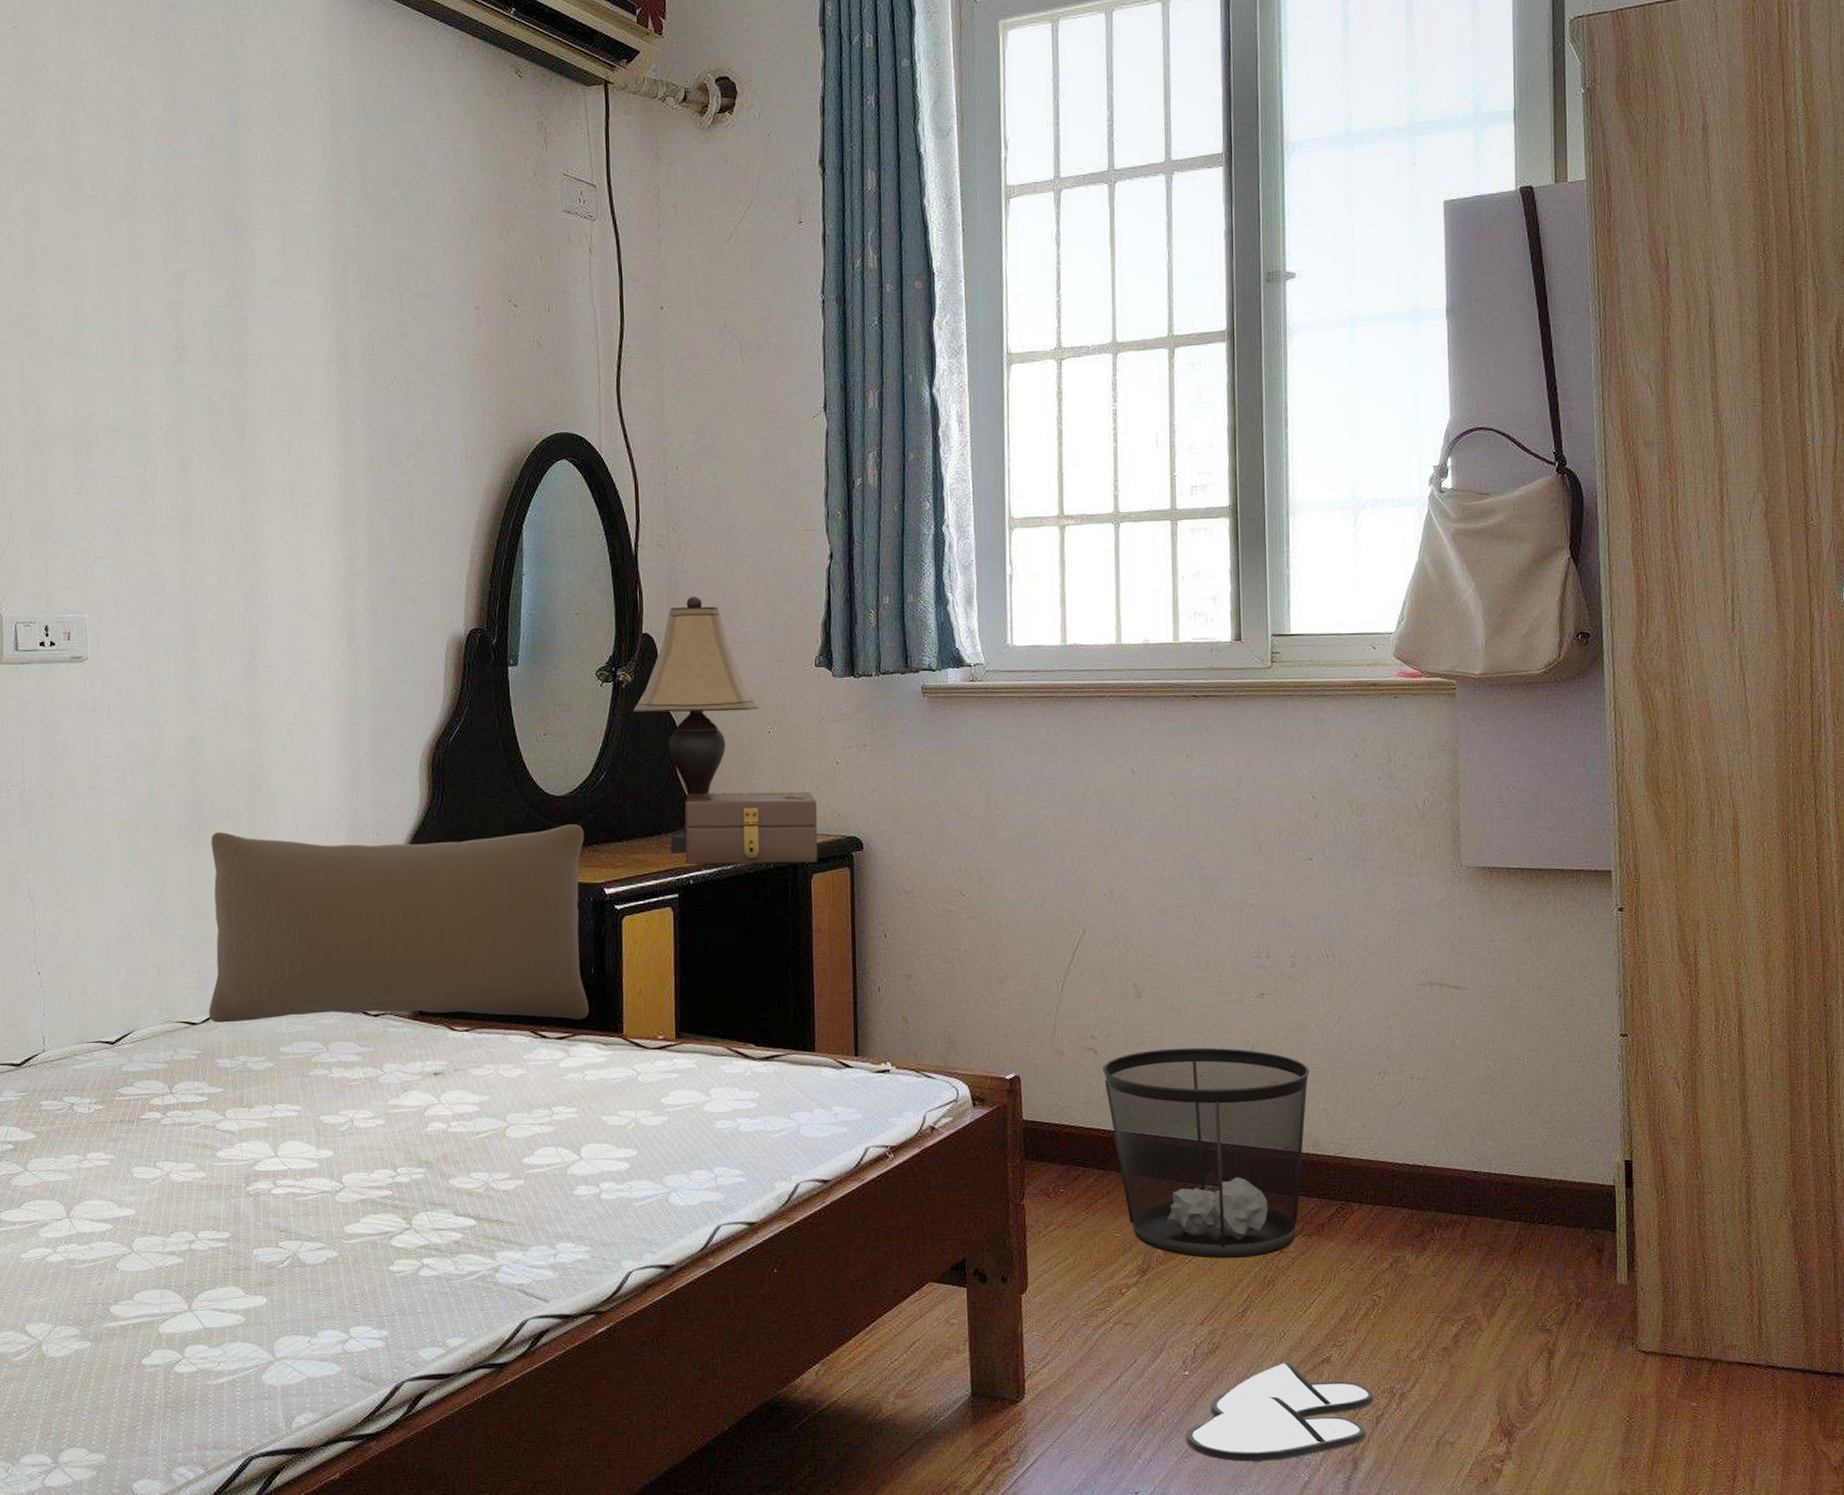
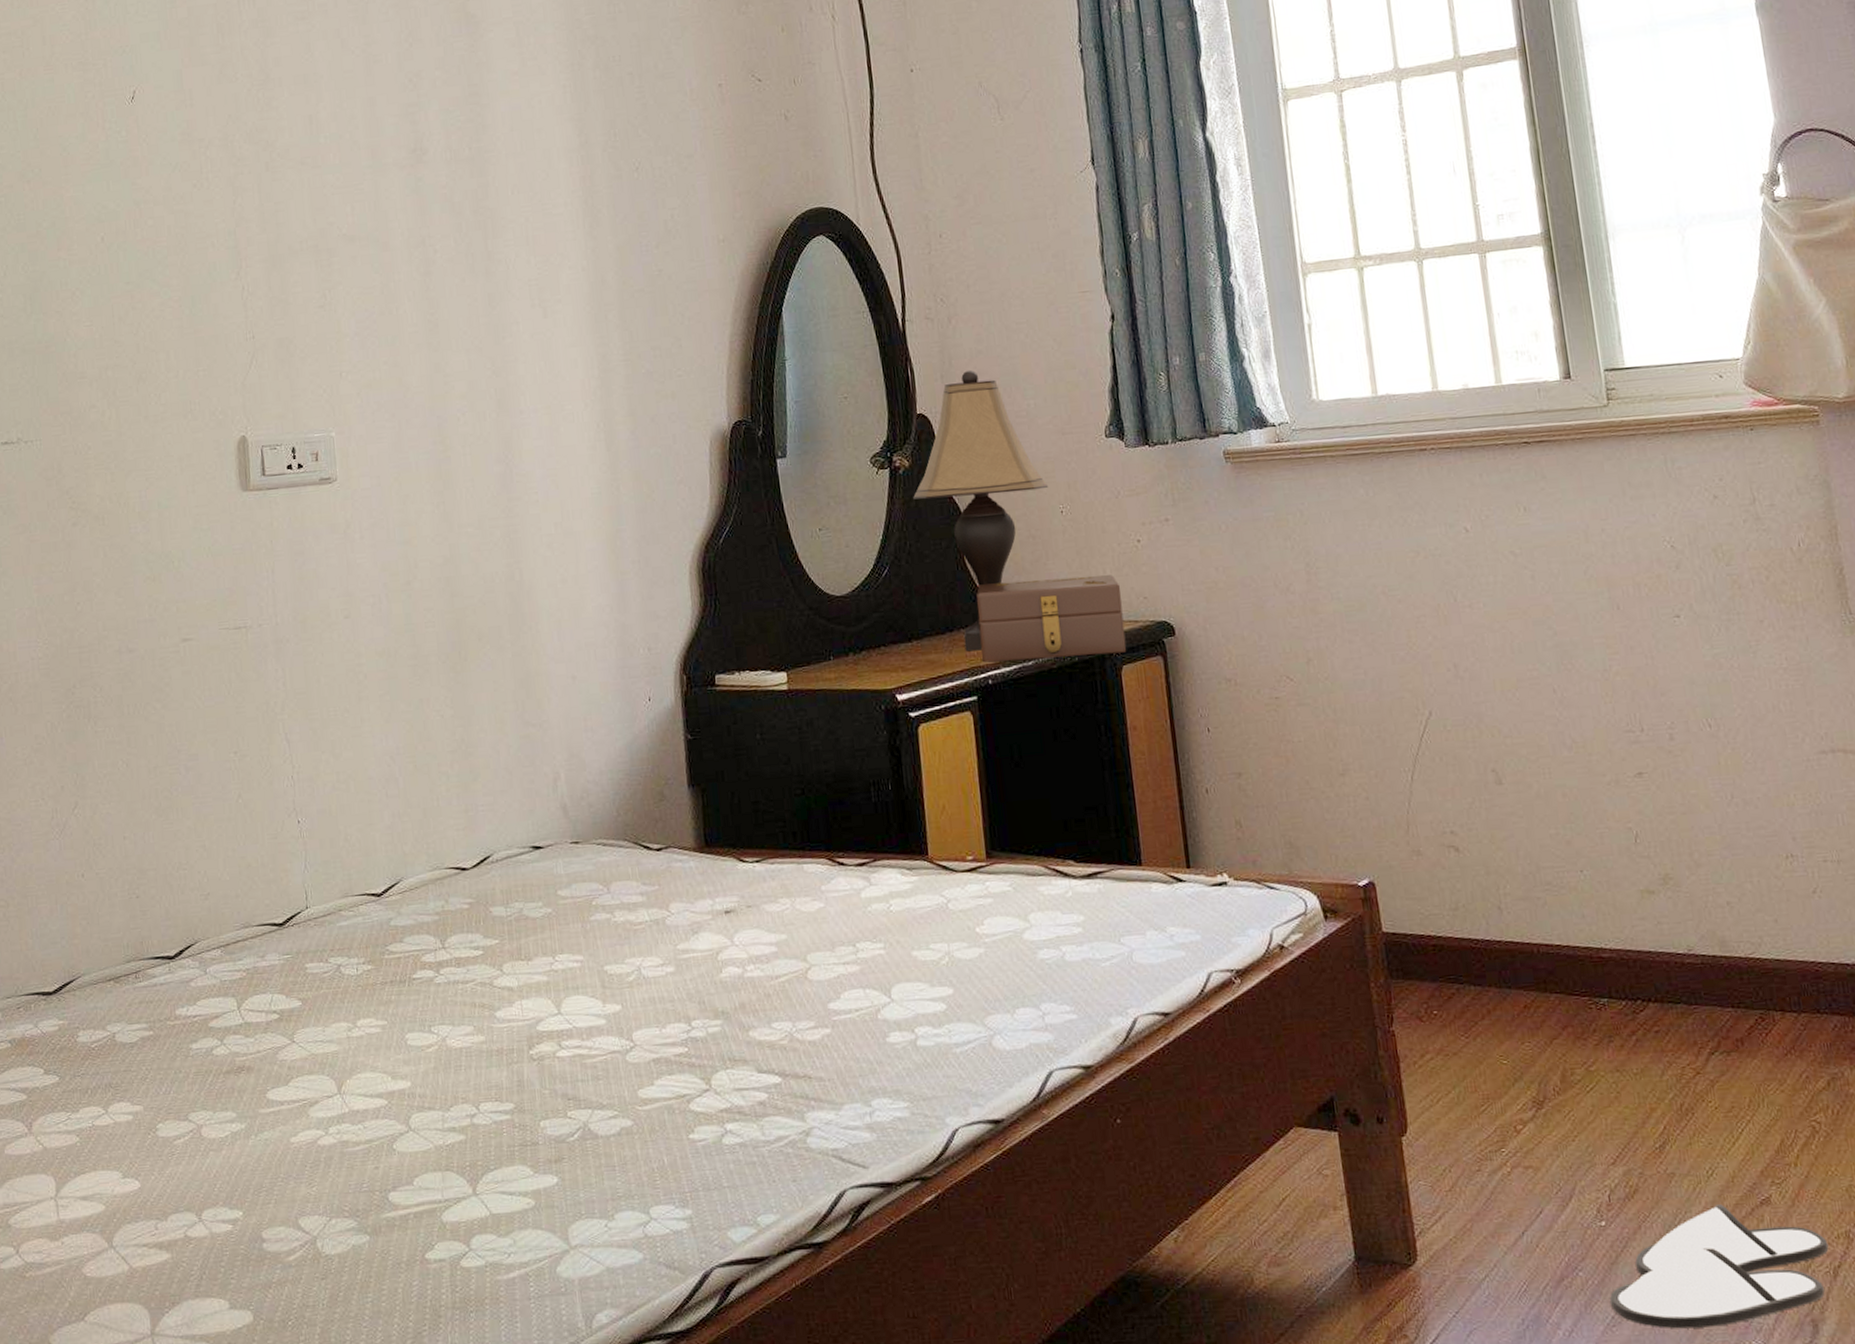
pillow: present [208,824,589,1023] -> none [473,625,889,867]
waste bin: present [1102,1047,1310,1259] -> none [1467,837,1713,1085]

